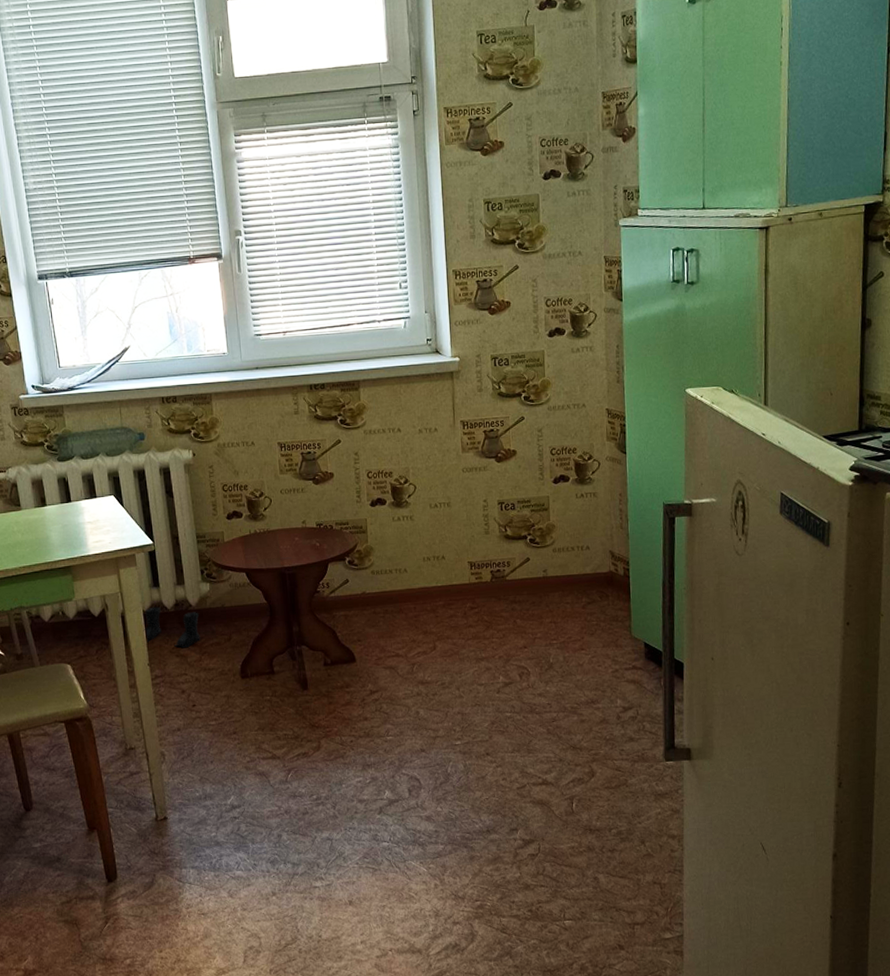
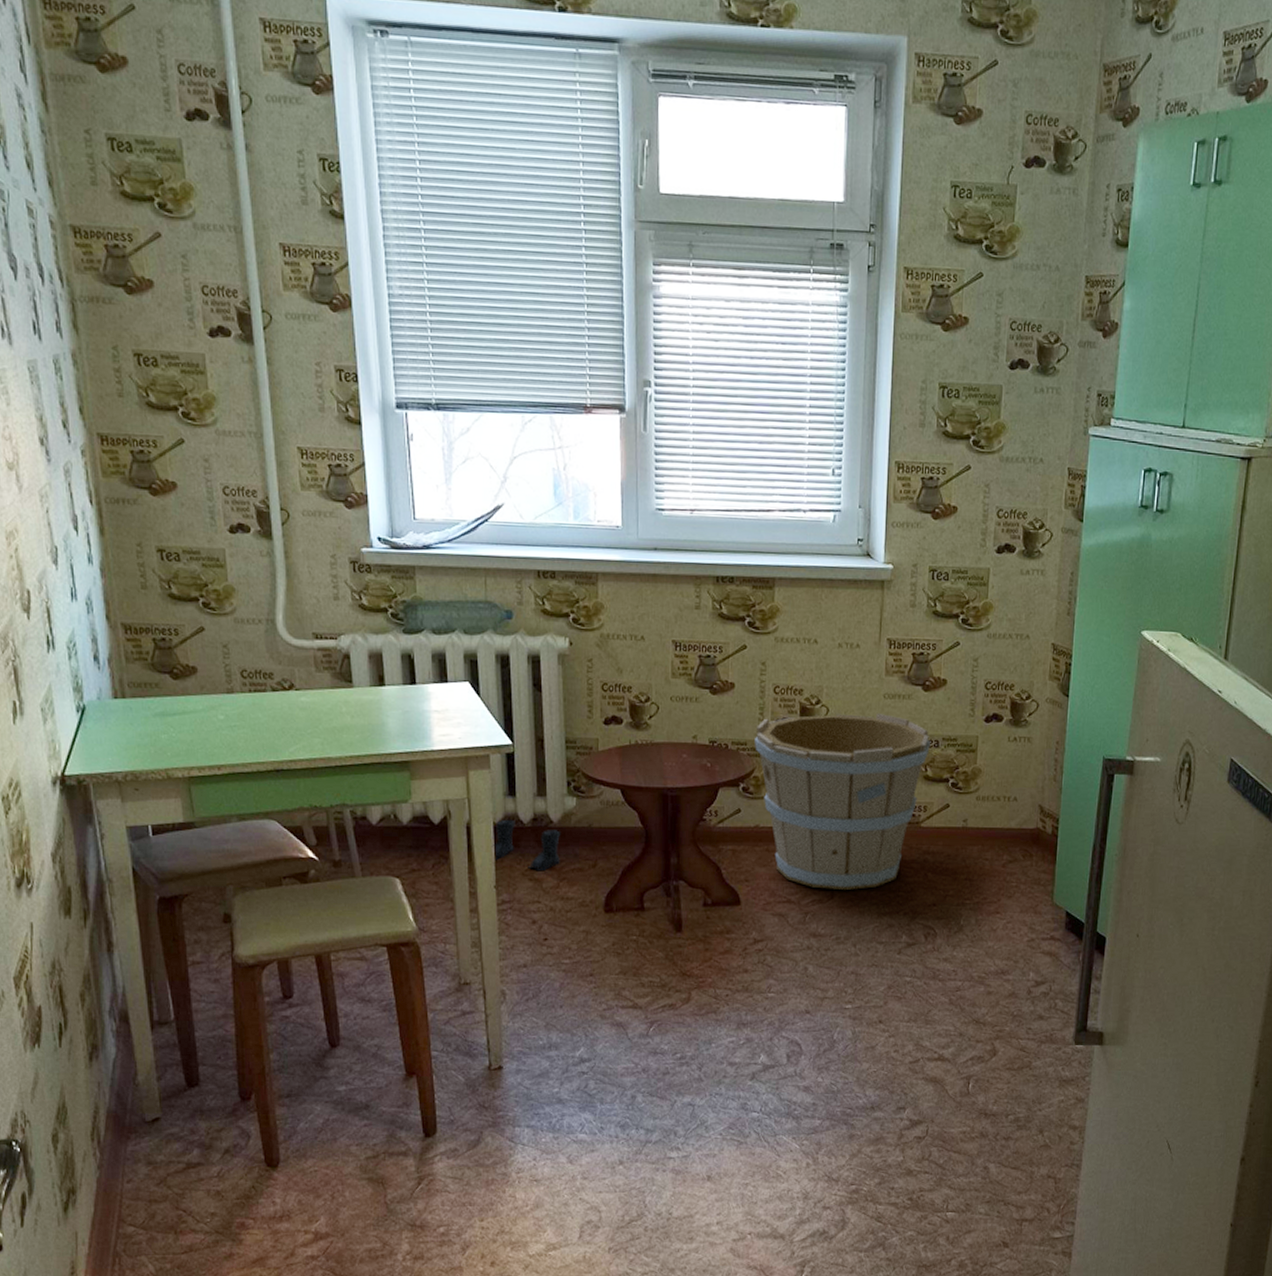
wooden bucket: none [355,485,508,642] -> present [755,712,932,891]

